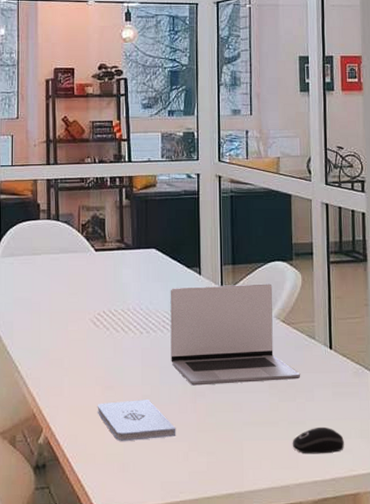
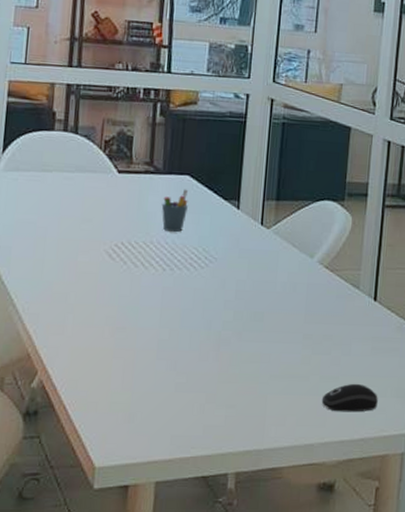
notepad: present [97,400,176,442] -> none [103,344,194,390]
pen holder: none [134,260,157,300] -> present [161,189,189,233]
laptop: present [170,283,301,386] -> none [195,221,340,333]

